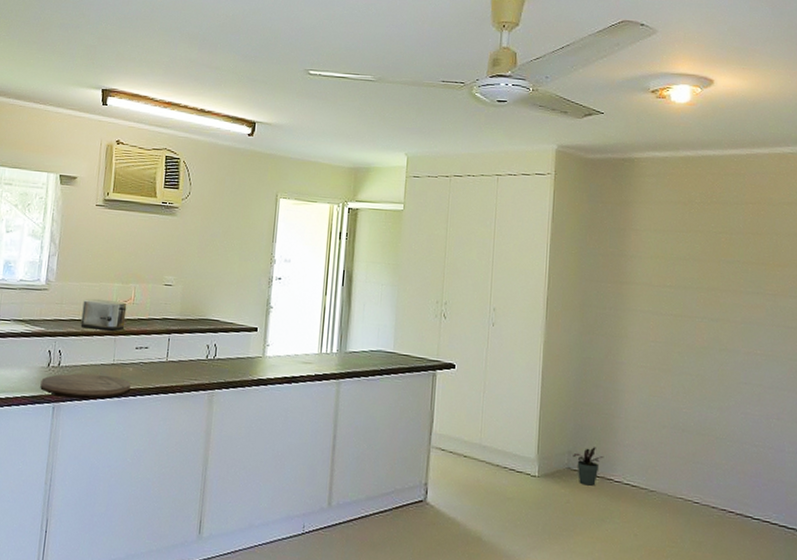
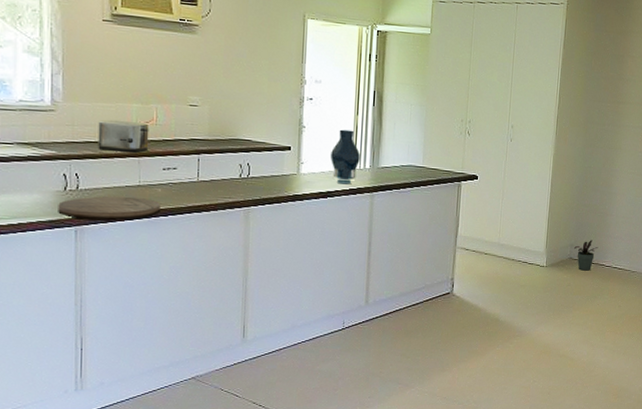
vase: none [297,310,328,370] -> present [331,129,361,185]

